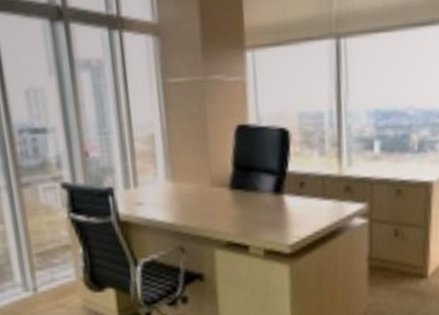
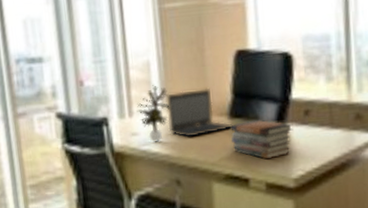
potted plant: none [141,156,175,212] -> present [136,84,171,142]
laptop: none [170,160,234,207] -> present [166,88,233,138]
book stack: none [232,190,289,228] -> present [231,119,293,160]

